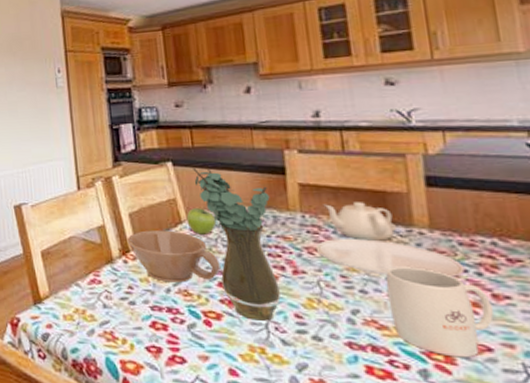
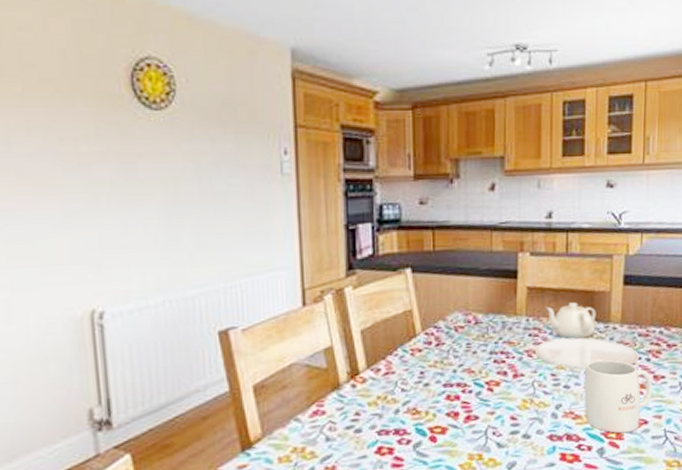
cup: present [127,230,220,283] -> none [357,345,450,403]
fruit: present [186,208,217,234] -> none [421,318,450,347]
vase: present [193,168,281,321] -> none [432,274,501,429]

